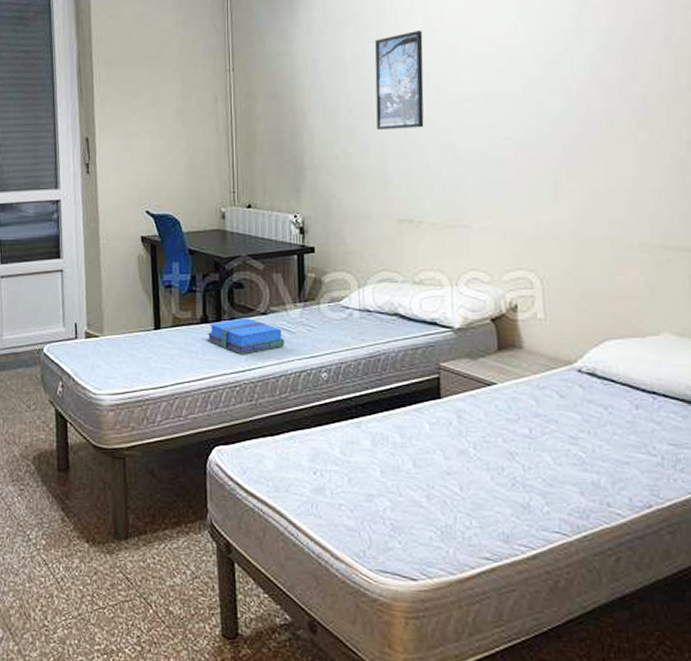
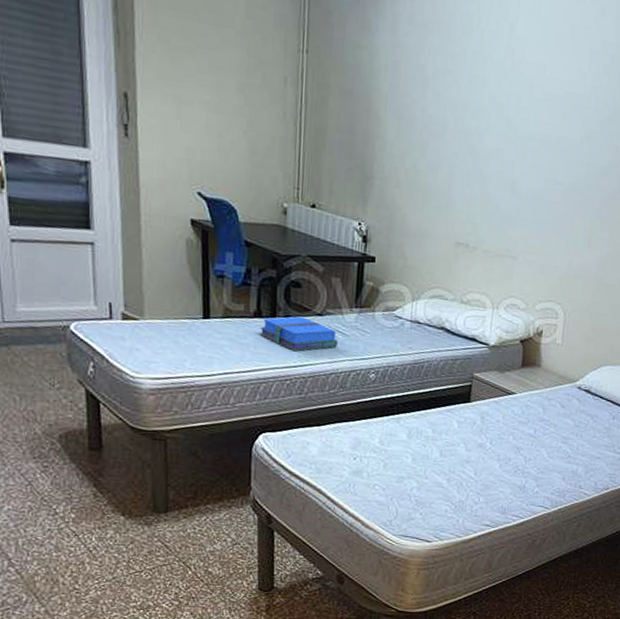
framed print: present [374,30,424,130] -> none [447,55,504,158]

